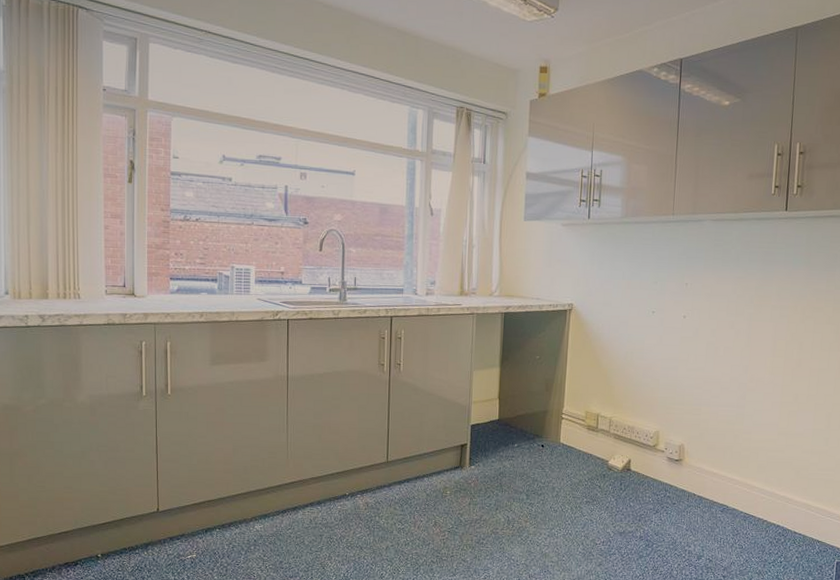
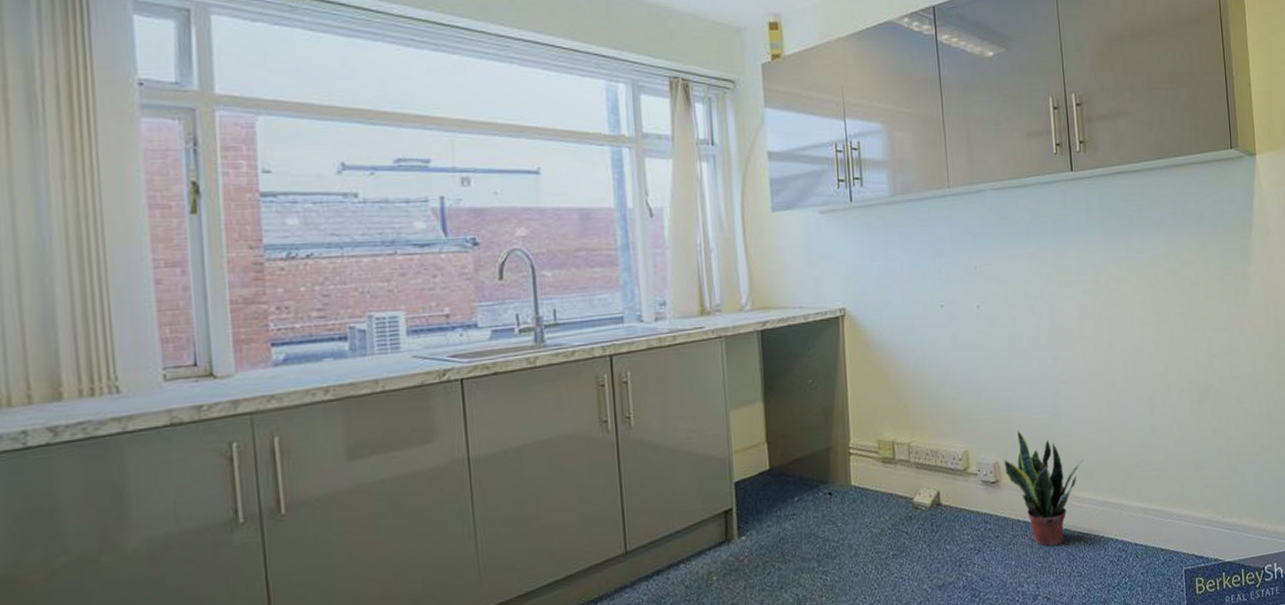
potted plant: none [688,423,760,520] -> present [1004,431,1084,547]

